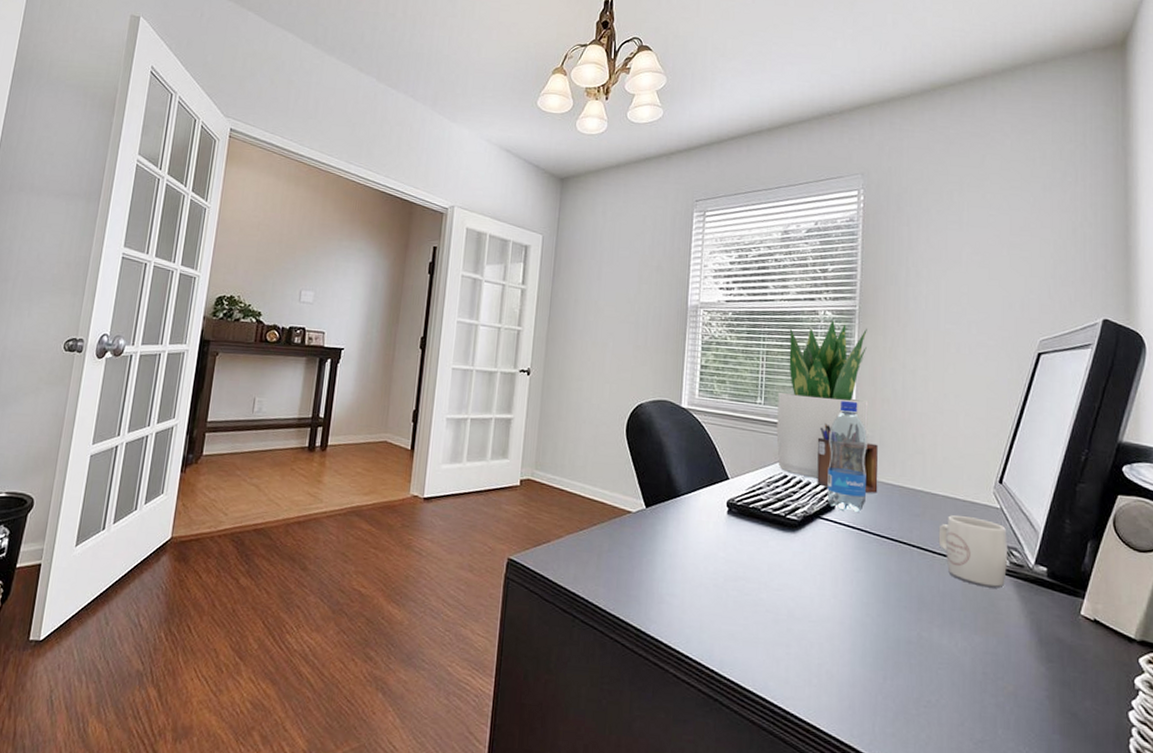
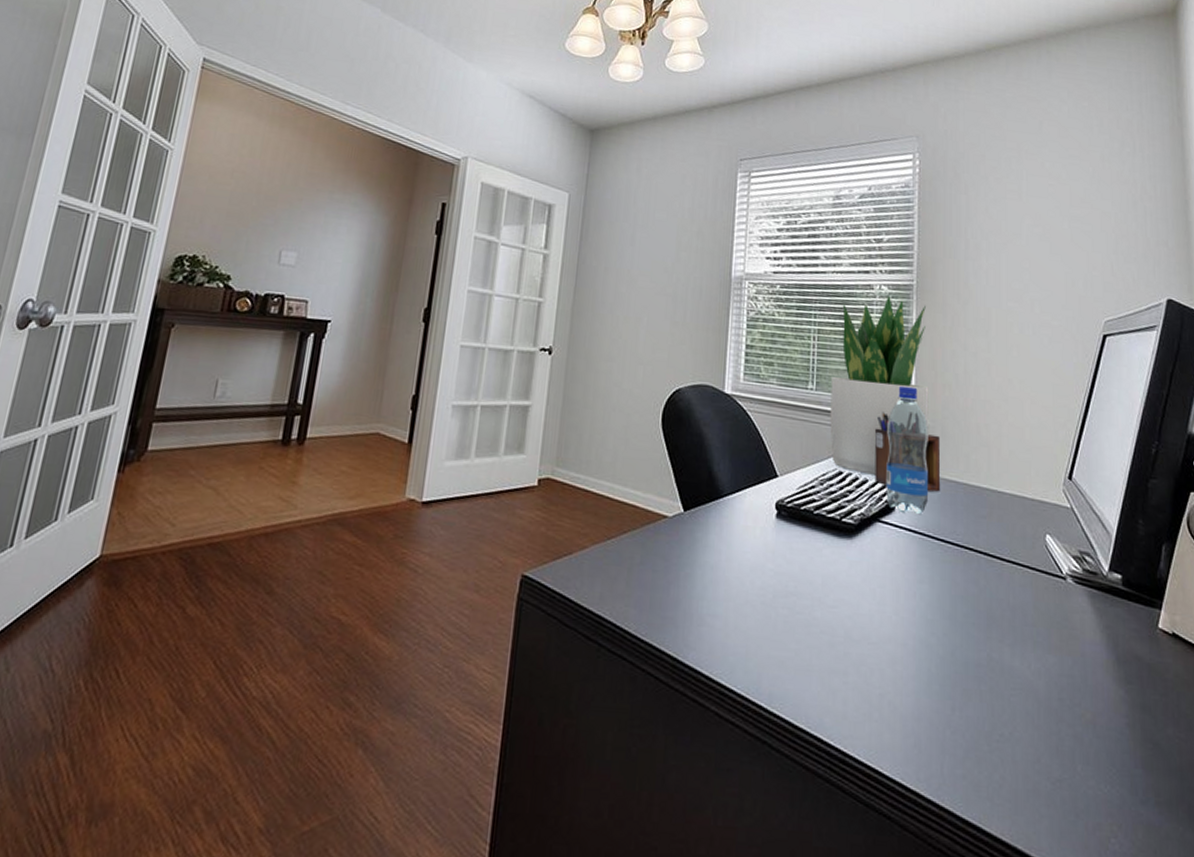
mug: present [938,515,1008,589] -> none [1006,516,1081,600]

